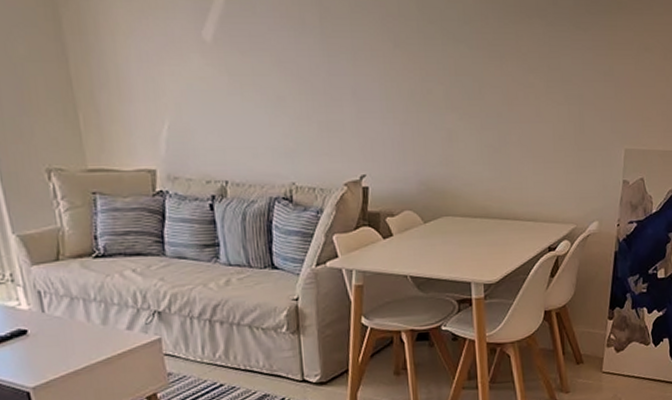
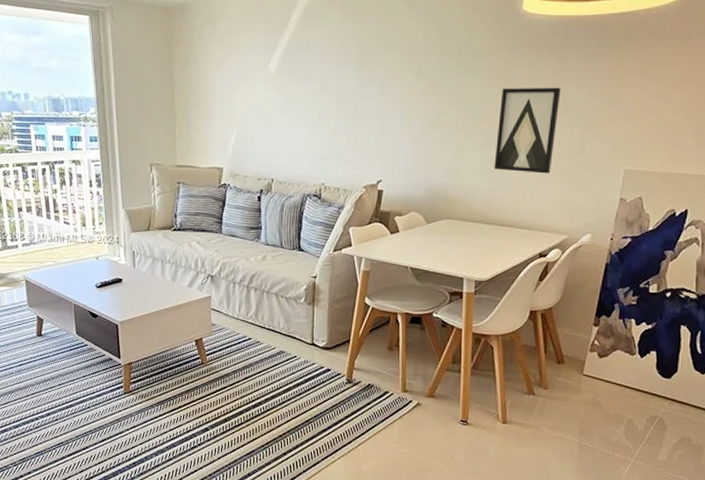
wall art: none [491,59,555,158] -> present [494,87,561,174]

